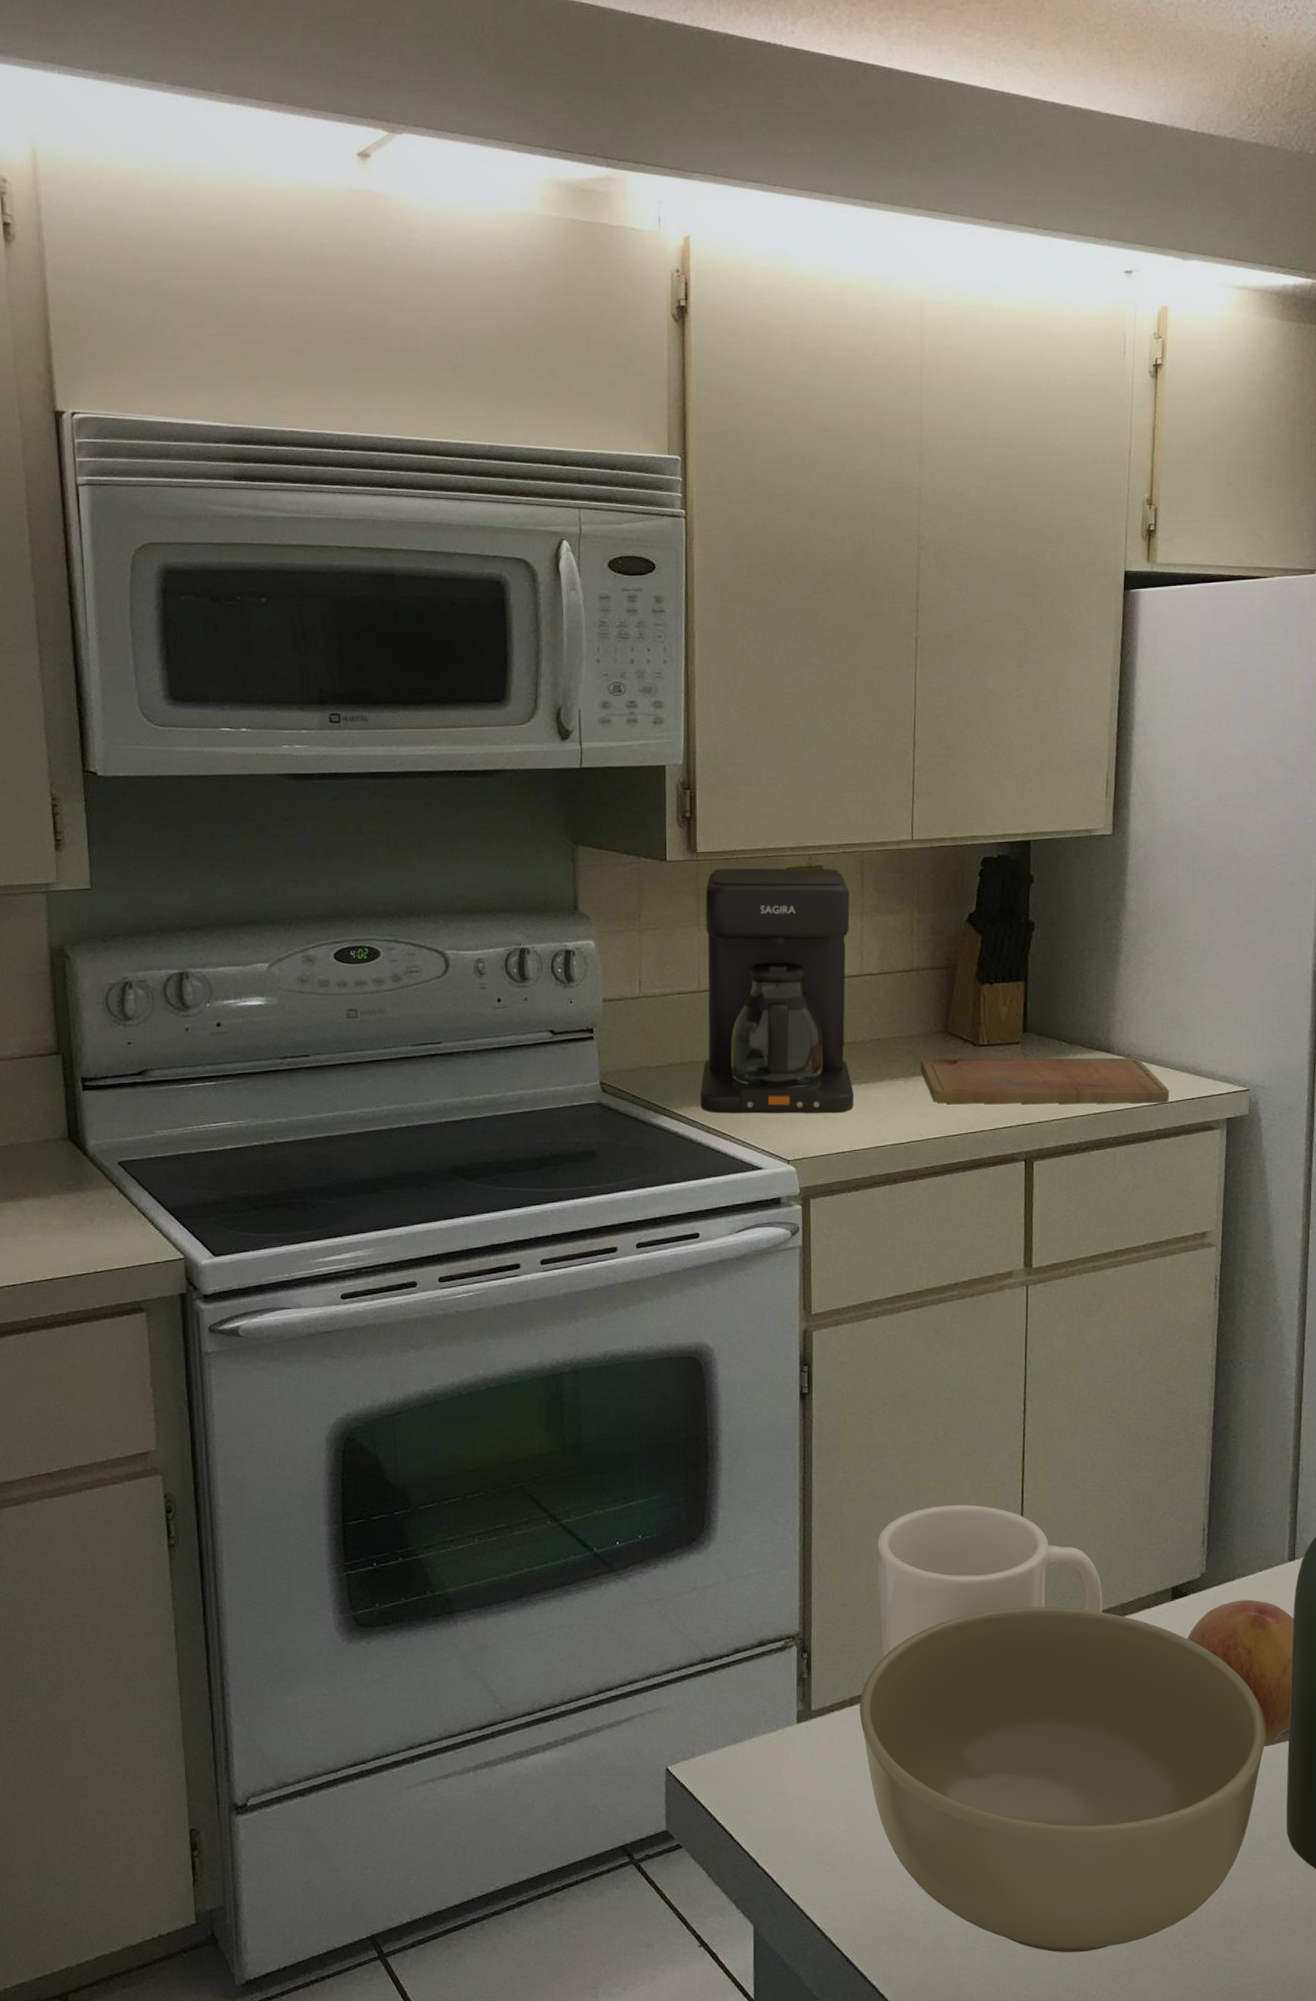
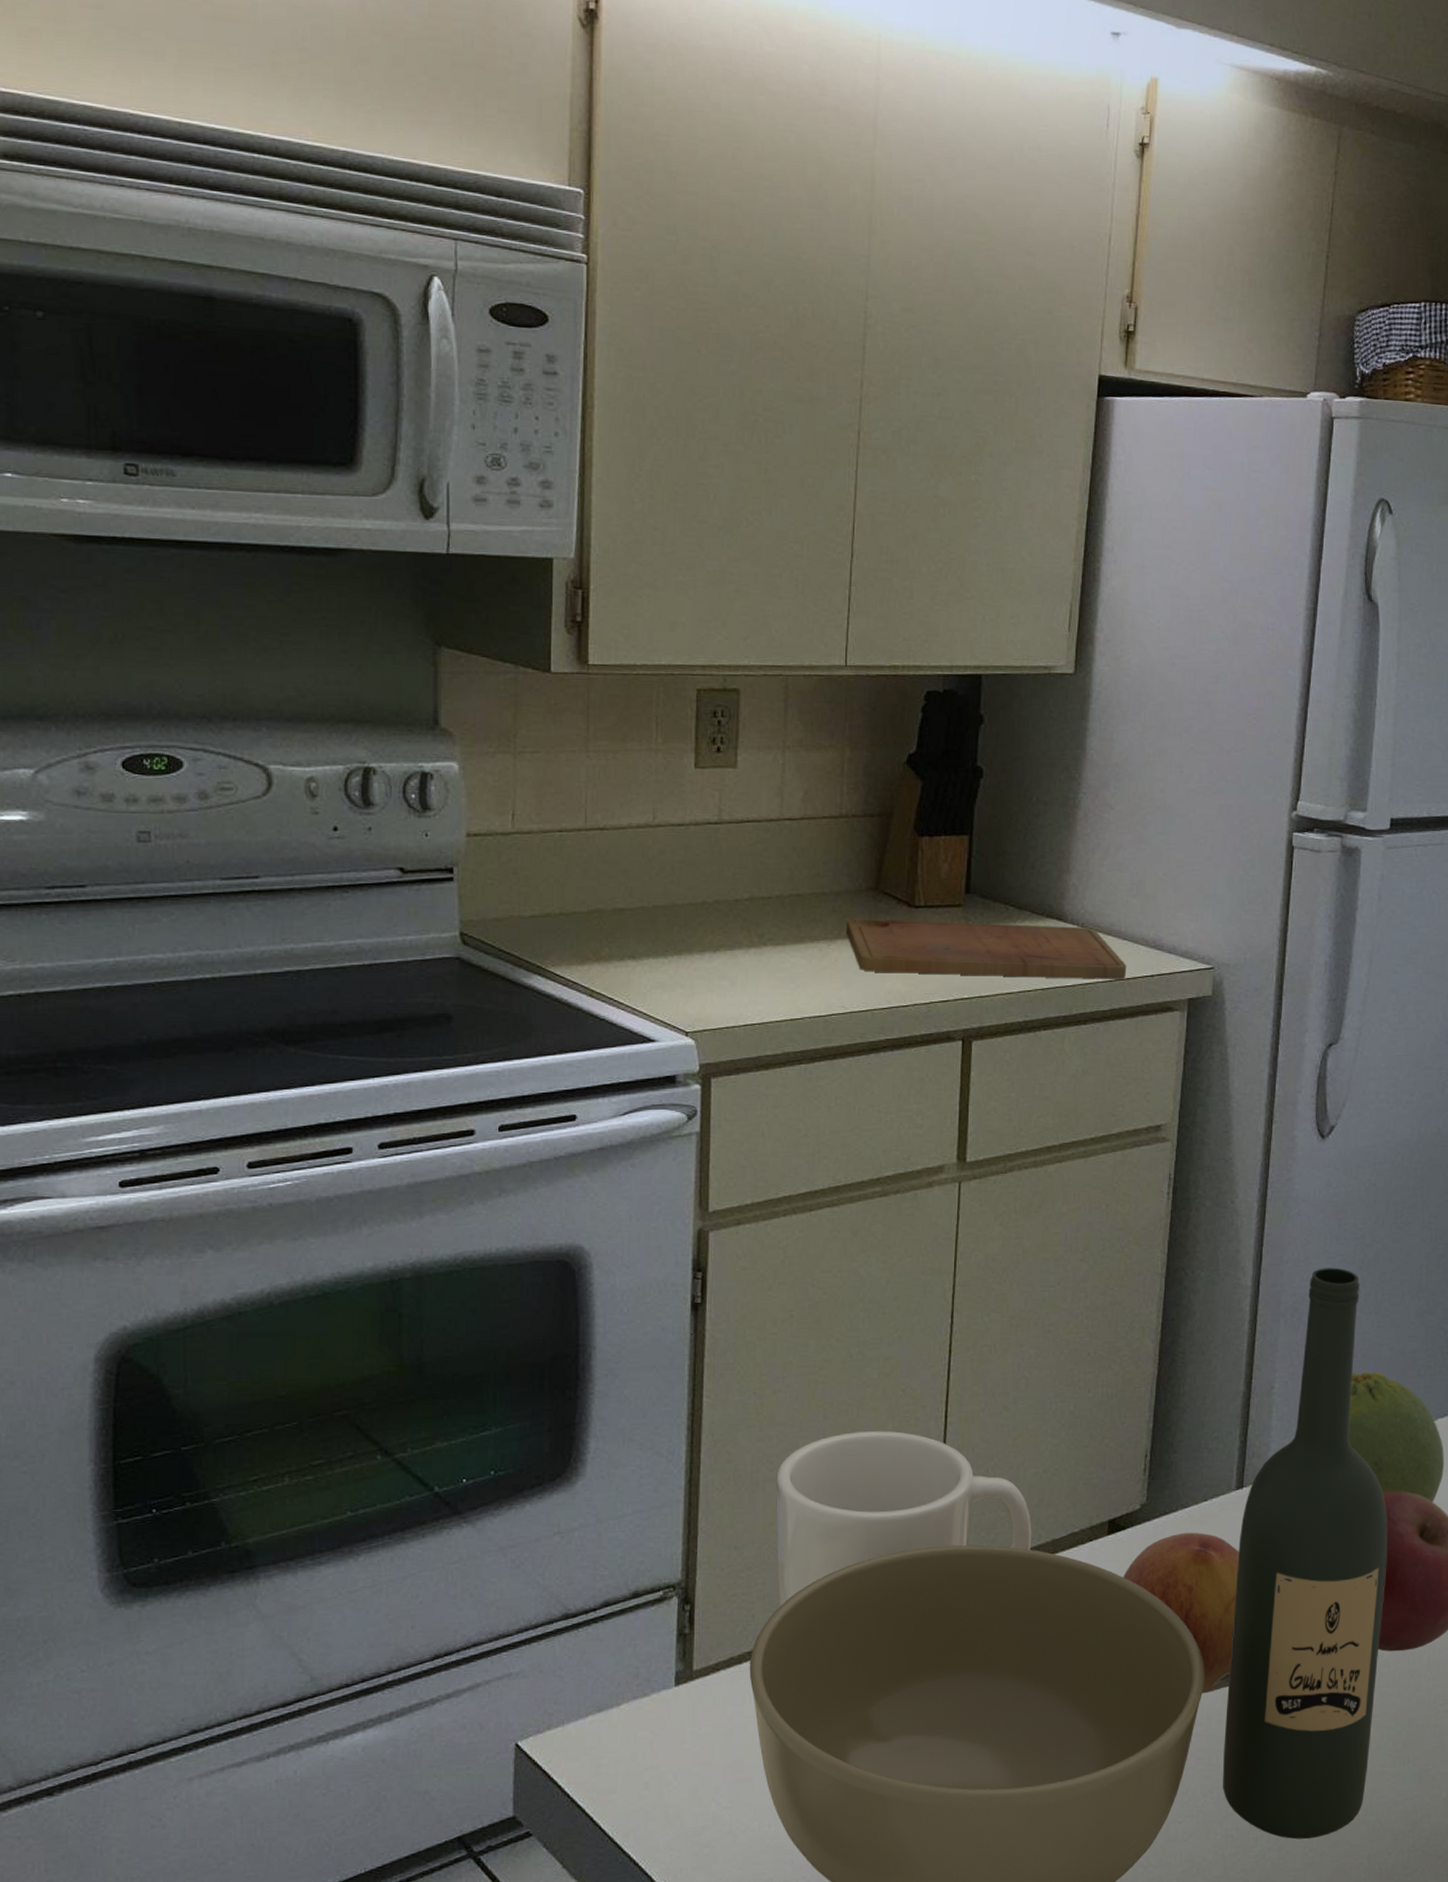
coffee maker: present [700,868,855,1114] -> none [583,685,770,979]

